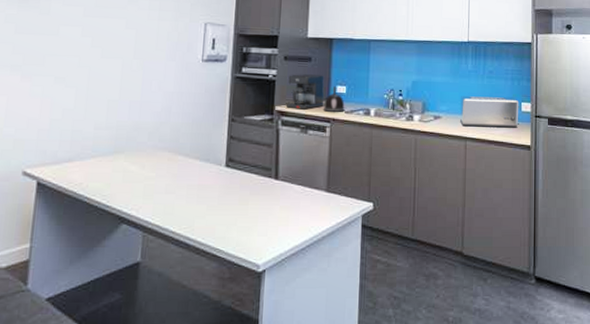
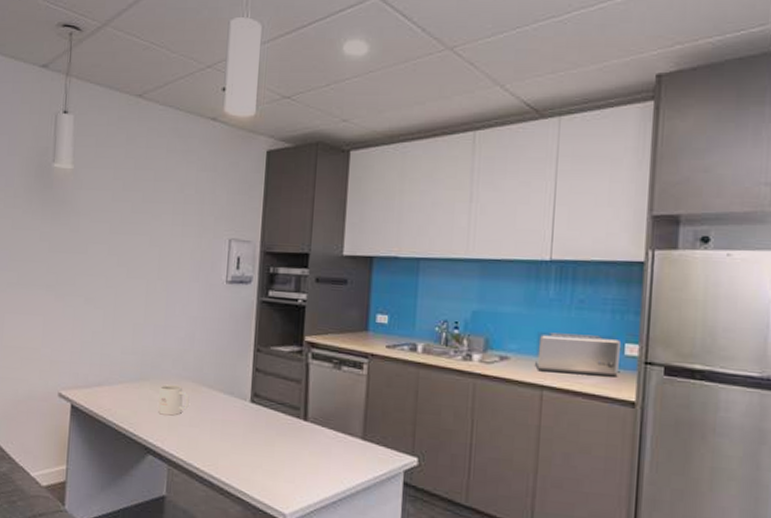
mug: none [132,155,166,185] -> present [157,384,190,416]
coffee maker: present [287,74,324,110] -> none [318,299,362,342]
kettle: present [324,86,345,113] -> none [361,315,386,347]

